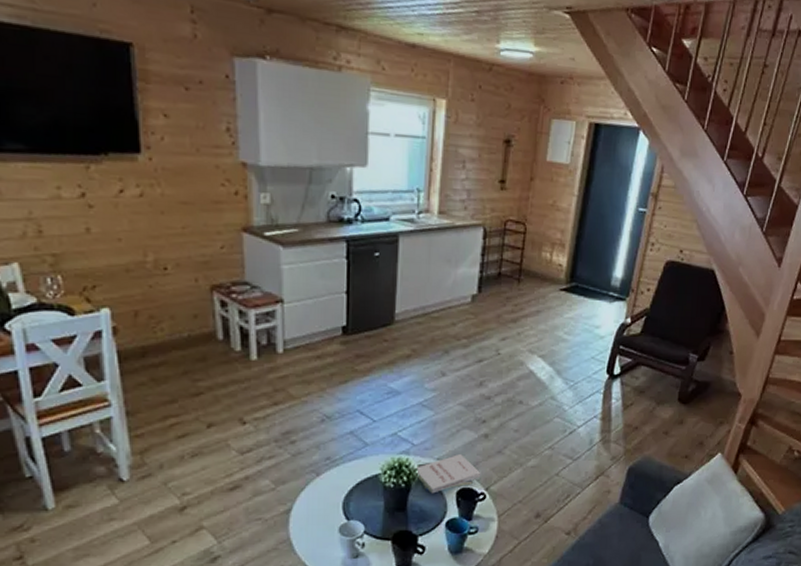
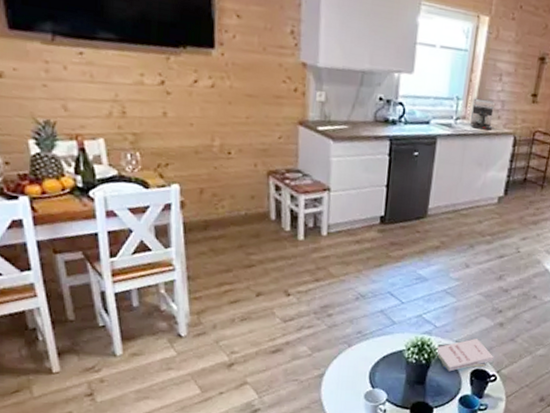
coffee maker: none [433,188,461,223] -> present [469,98,496,131]

